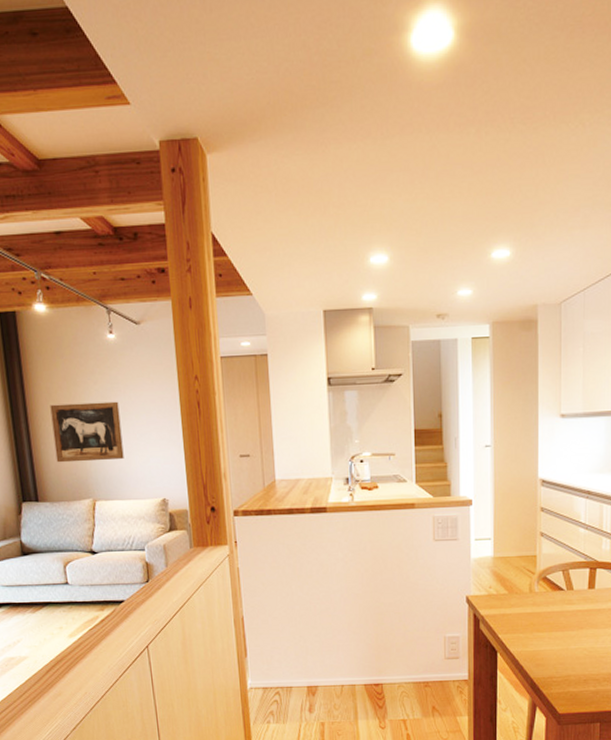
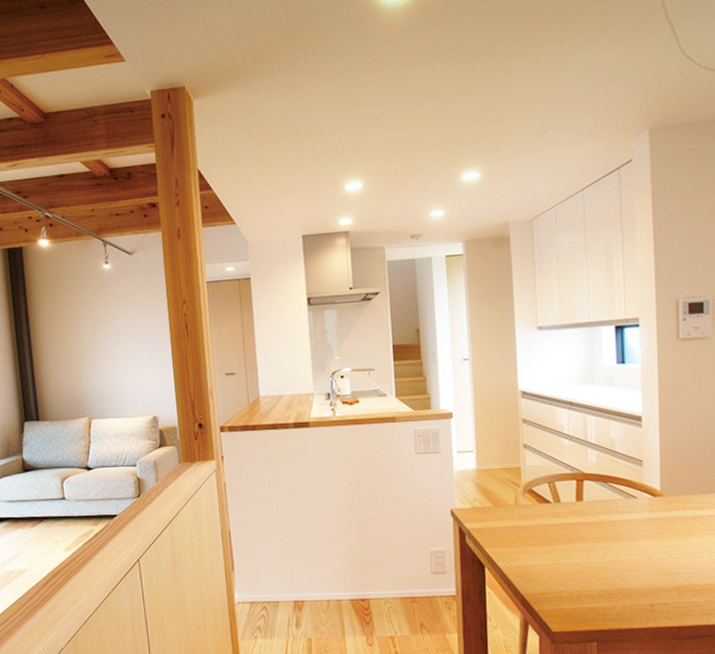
wall art: present [50,401,124,463] -> none [51,325,118,384]

